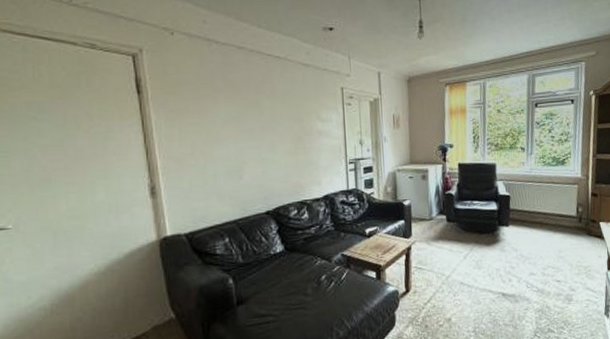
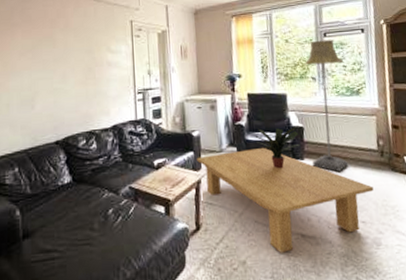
coffee table: none [407,215,570,310] -> present [197,147,374,253]
potted plant: none [464,196,506,235] -> present [255,127,300,169]
floor lamp: none [514,110,552,237] -> present [304,40,349,172]

